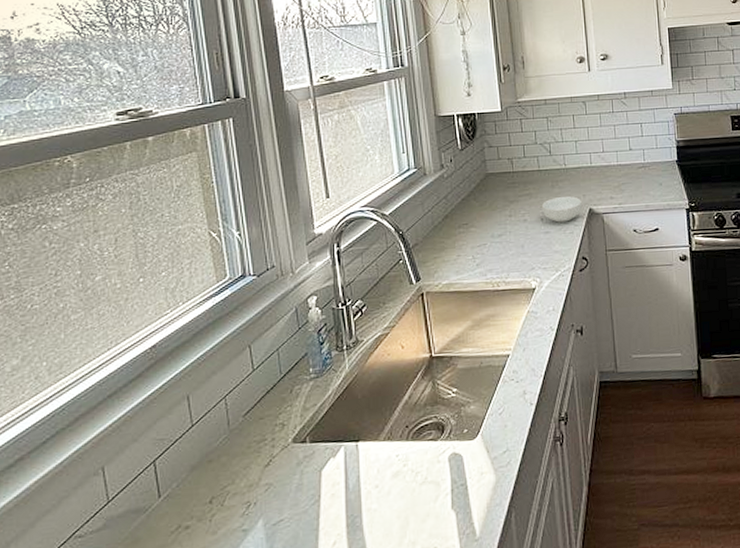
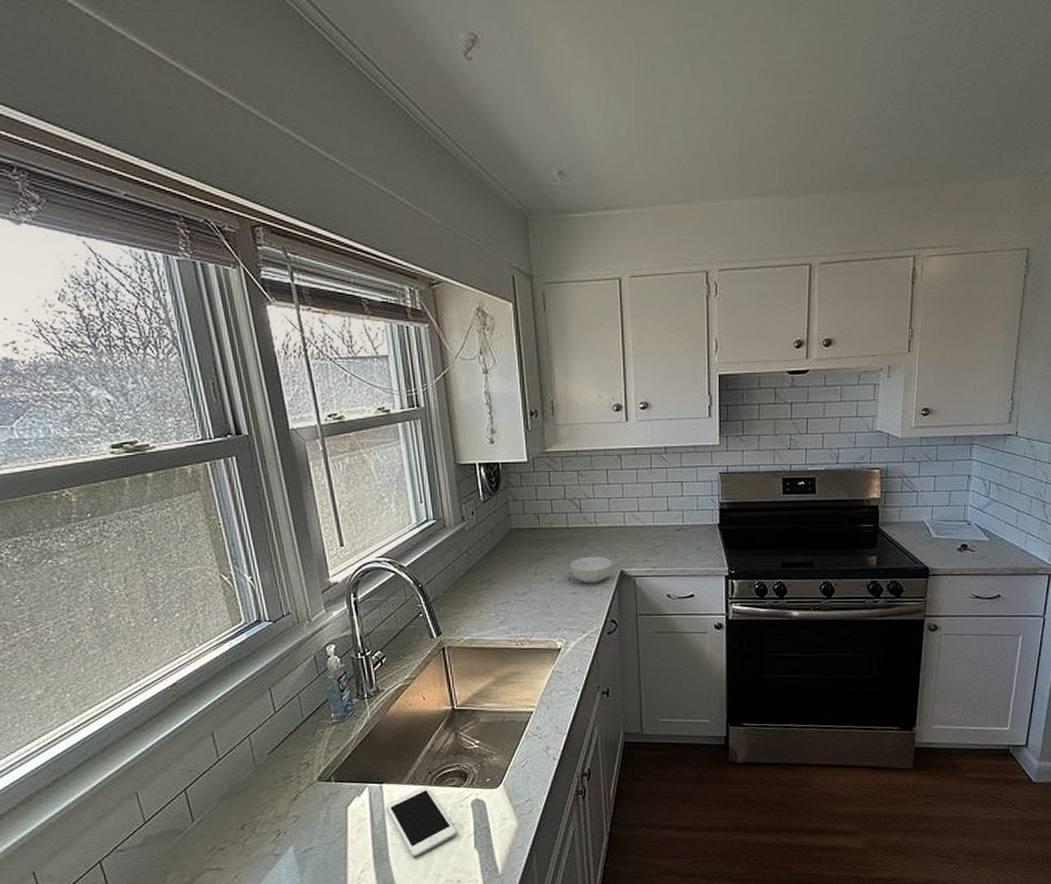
cell phone: none [361,441,433,525] -> present [386,785,456,858]

